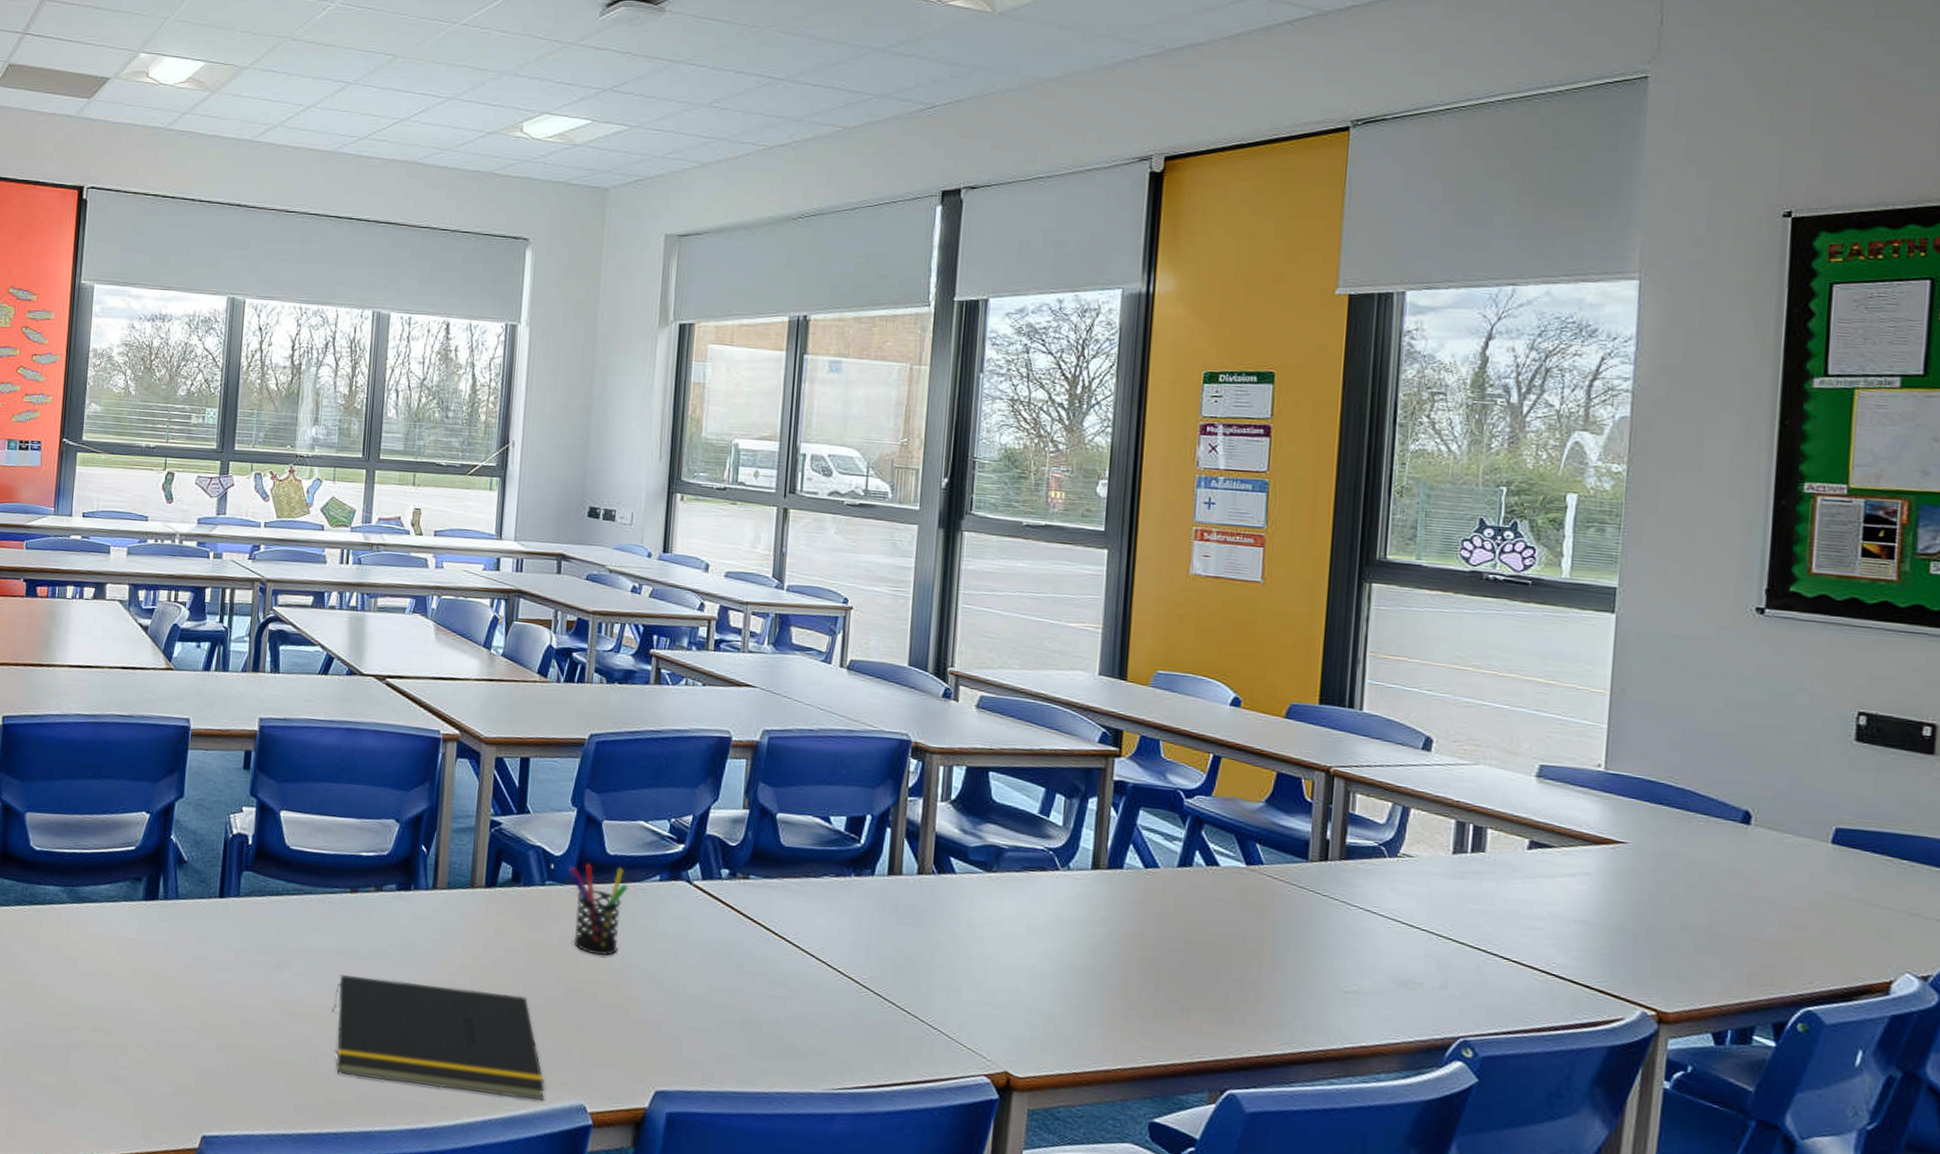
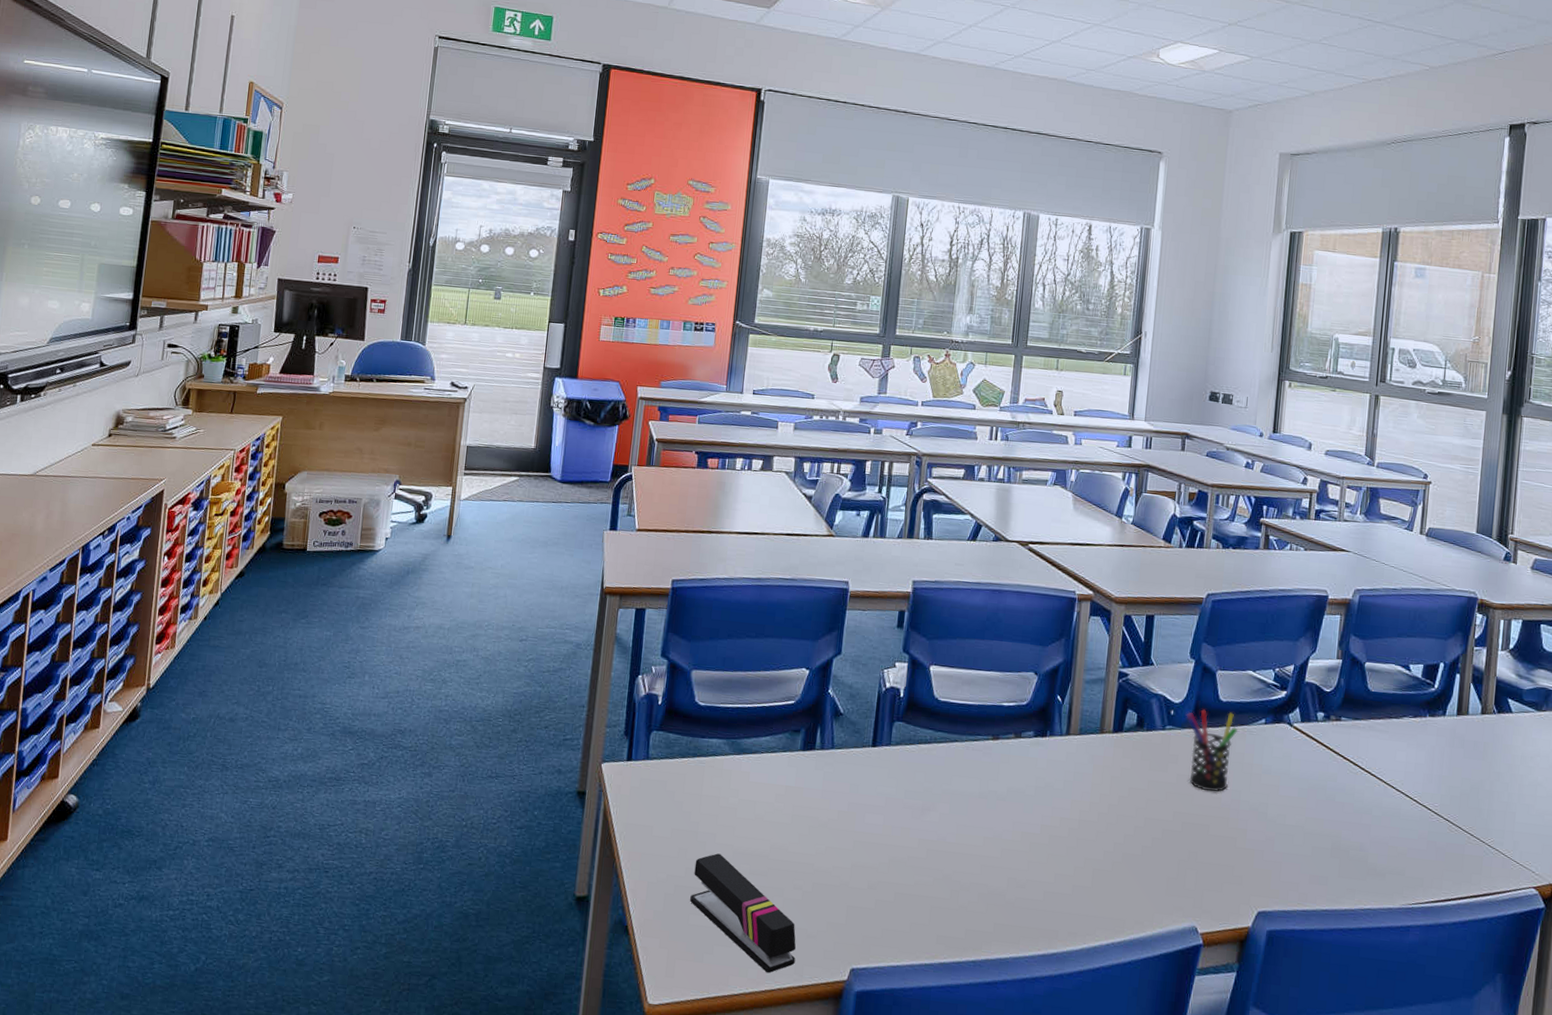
stapler: none [30,1007,143,1137] -> present [690,853,796,973]
notepad: present [332,974,545,1100] -> none [973,815,1162,924]

